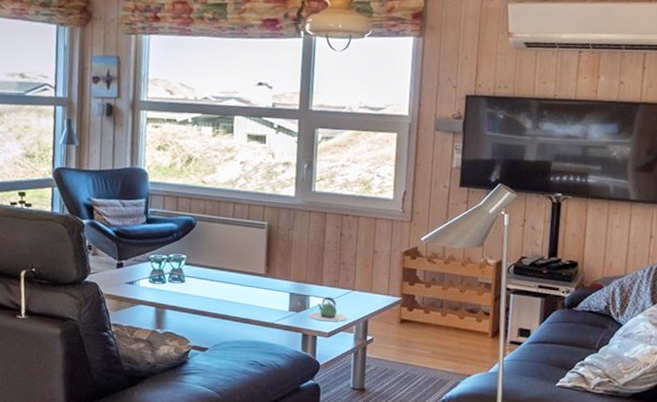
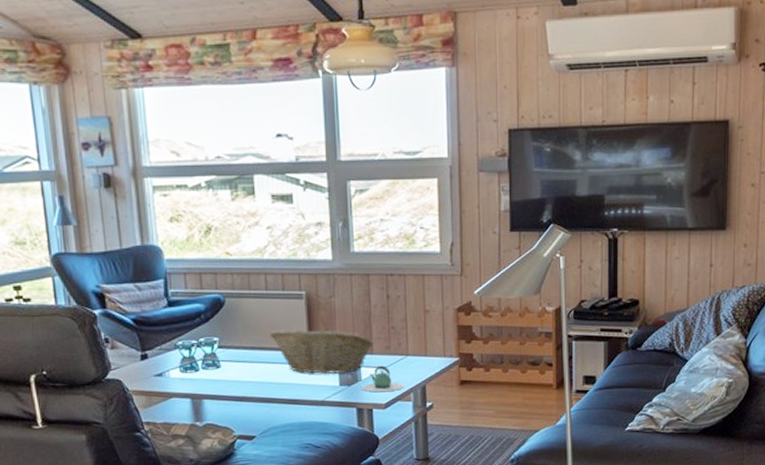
fruit basket: none [231,254,325,300] -> present [269,328,374,374]

